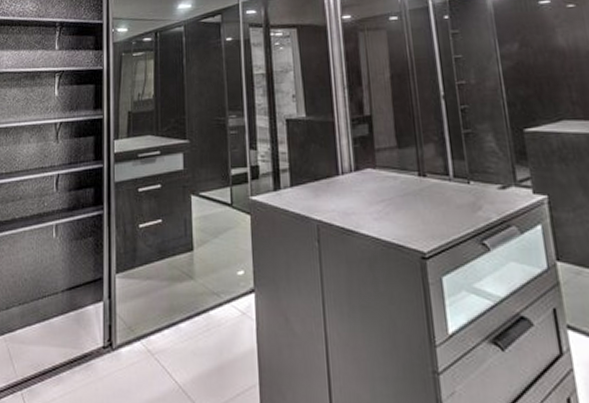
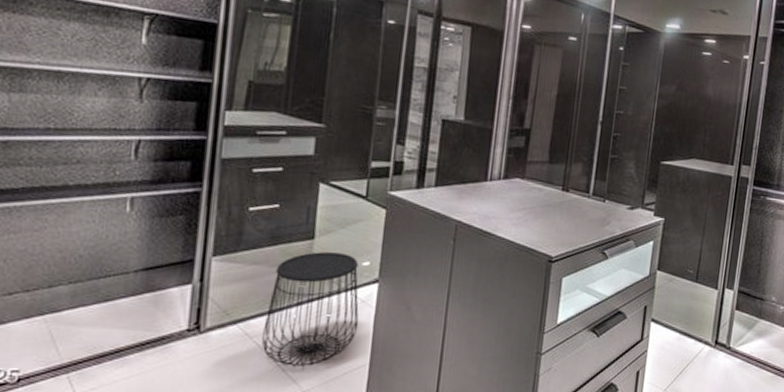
side table: none [162,262,243,386] -> present [262,251,359,366]

